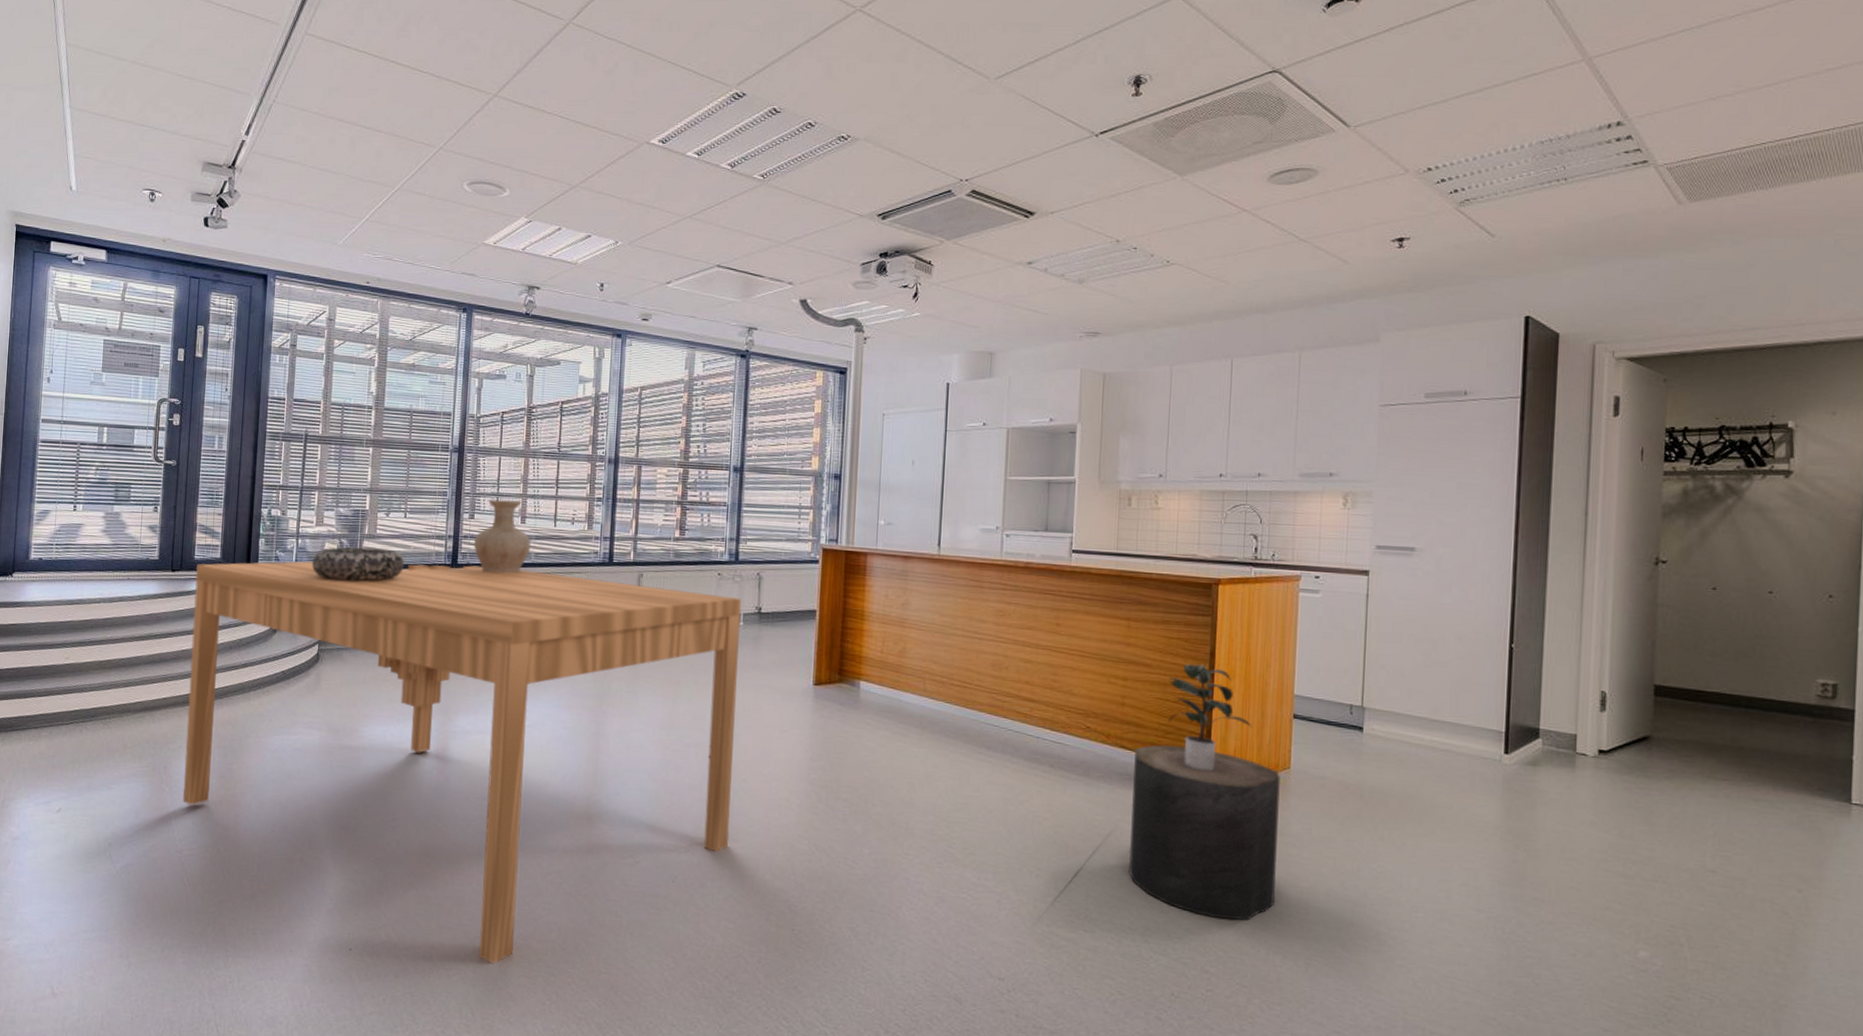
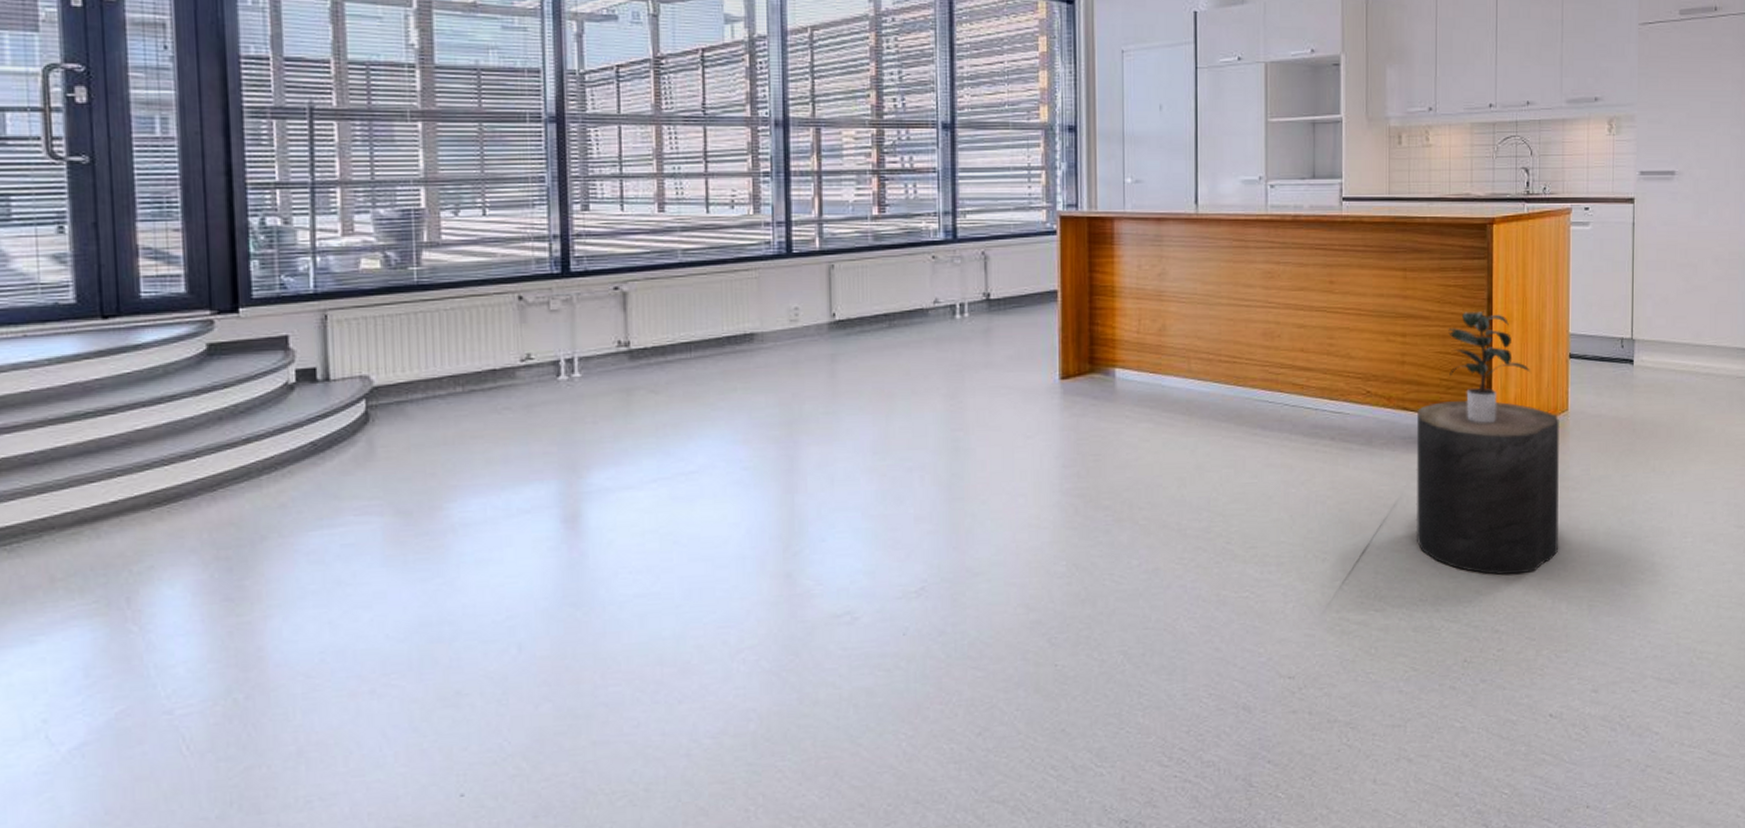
dining table: present [182,561,741,964] -> none [144,272,971,775]
decorative bowl: present [311,547,404,582] -> none [341,258,489,309]
vase: present [474,499,531,574] -> none [592,181,676,280]

